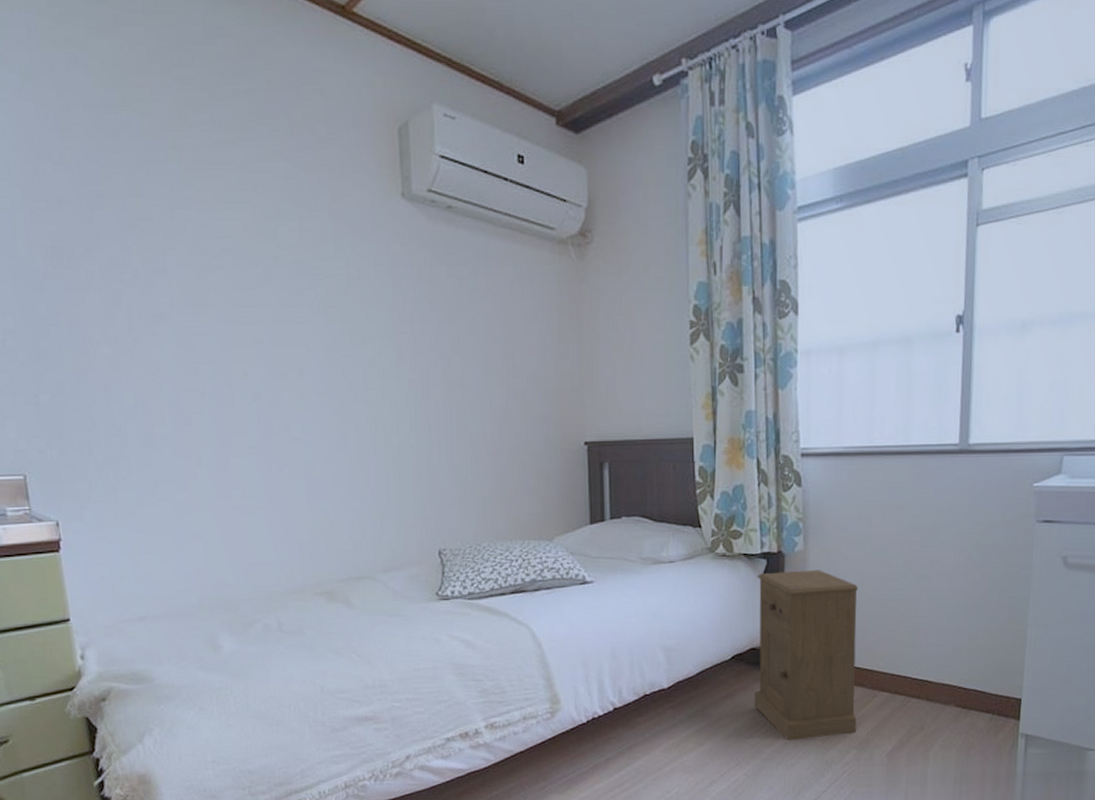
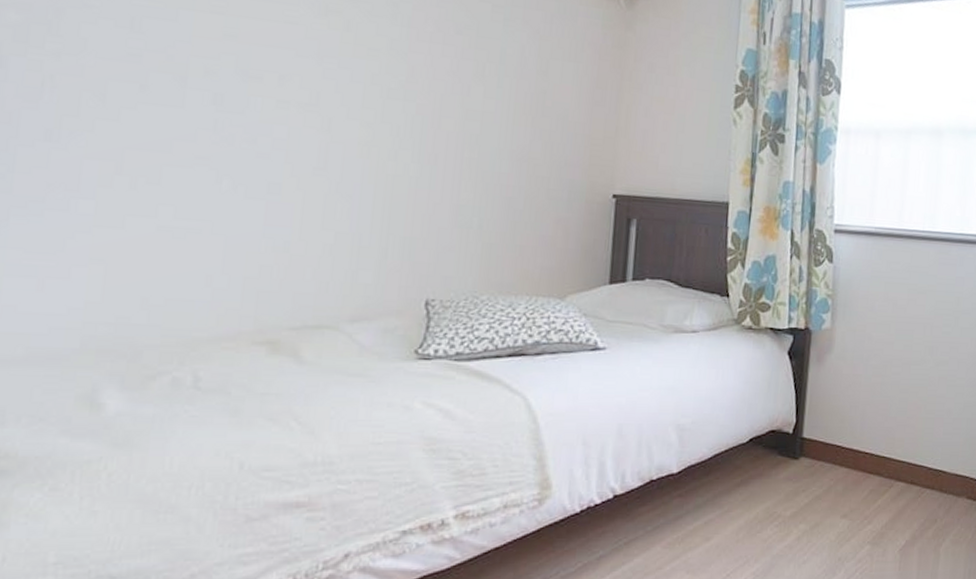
nightstand: present [754,570,858,741] -> none [768,349,881,535]

